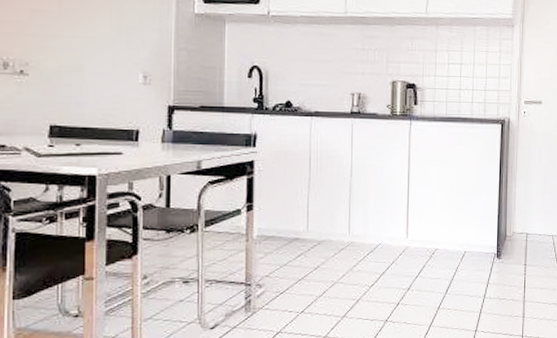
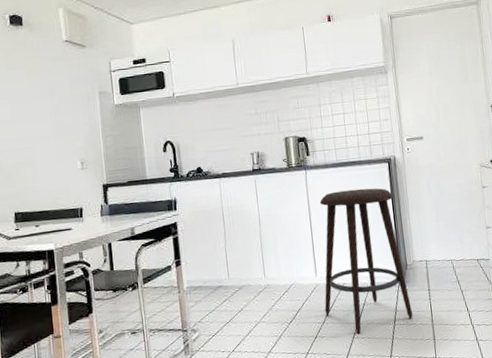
stool: none [411,148,506,305] -> present [319,188,413,335]

